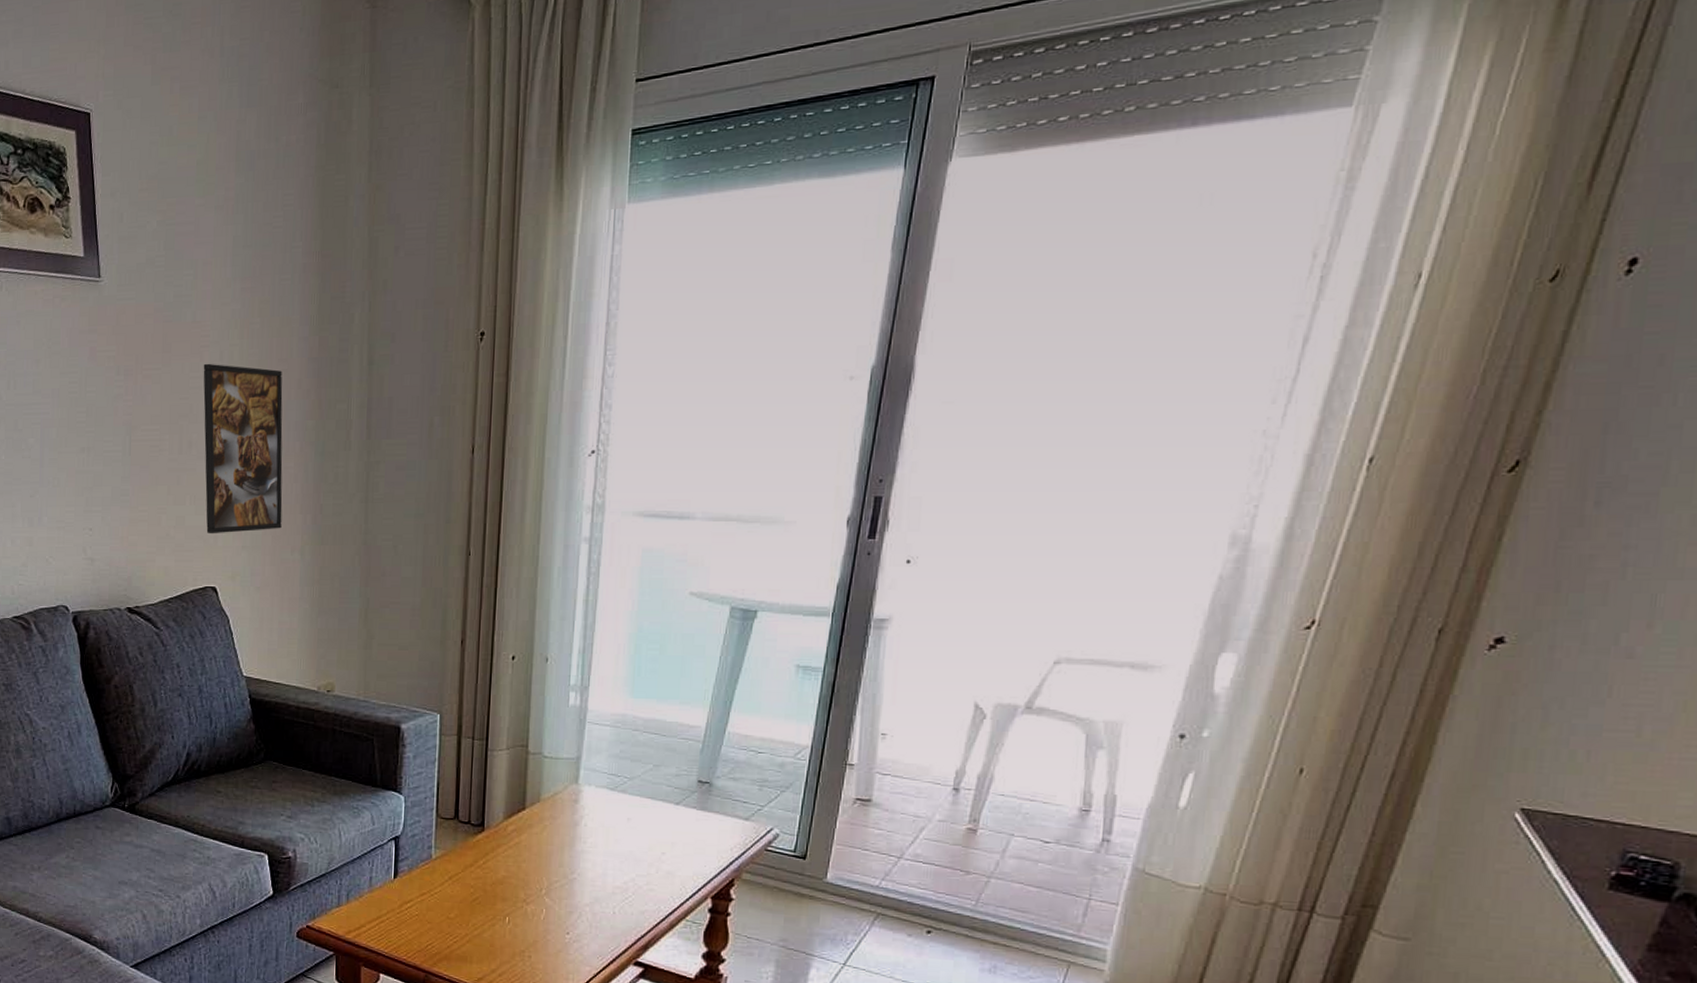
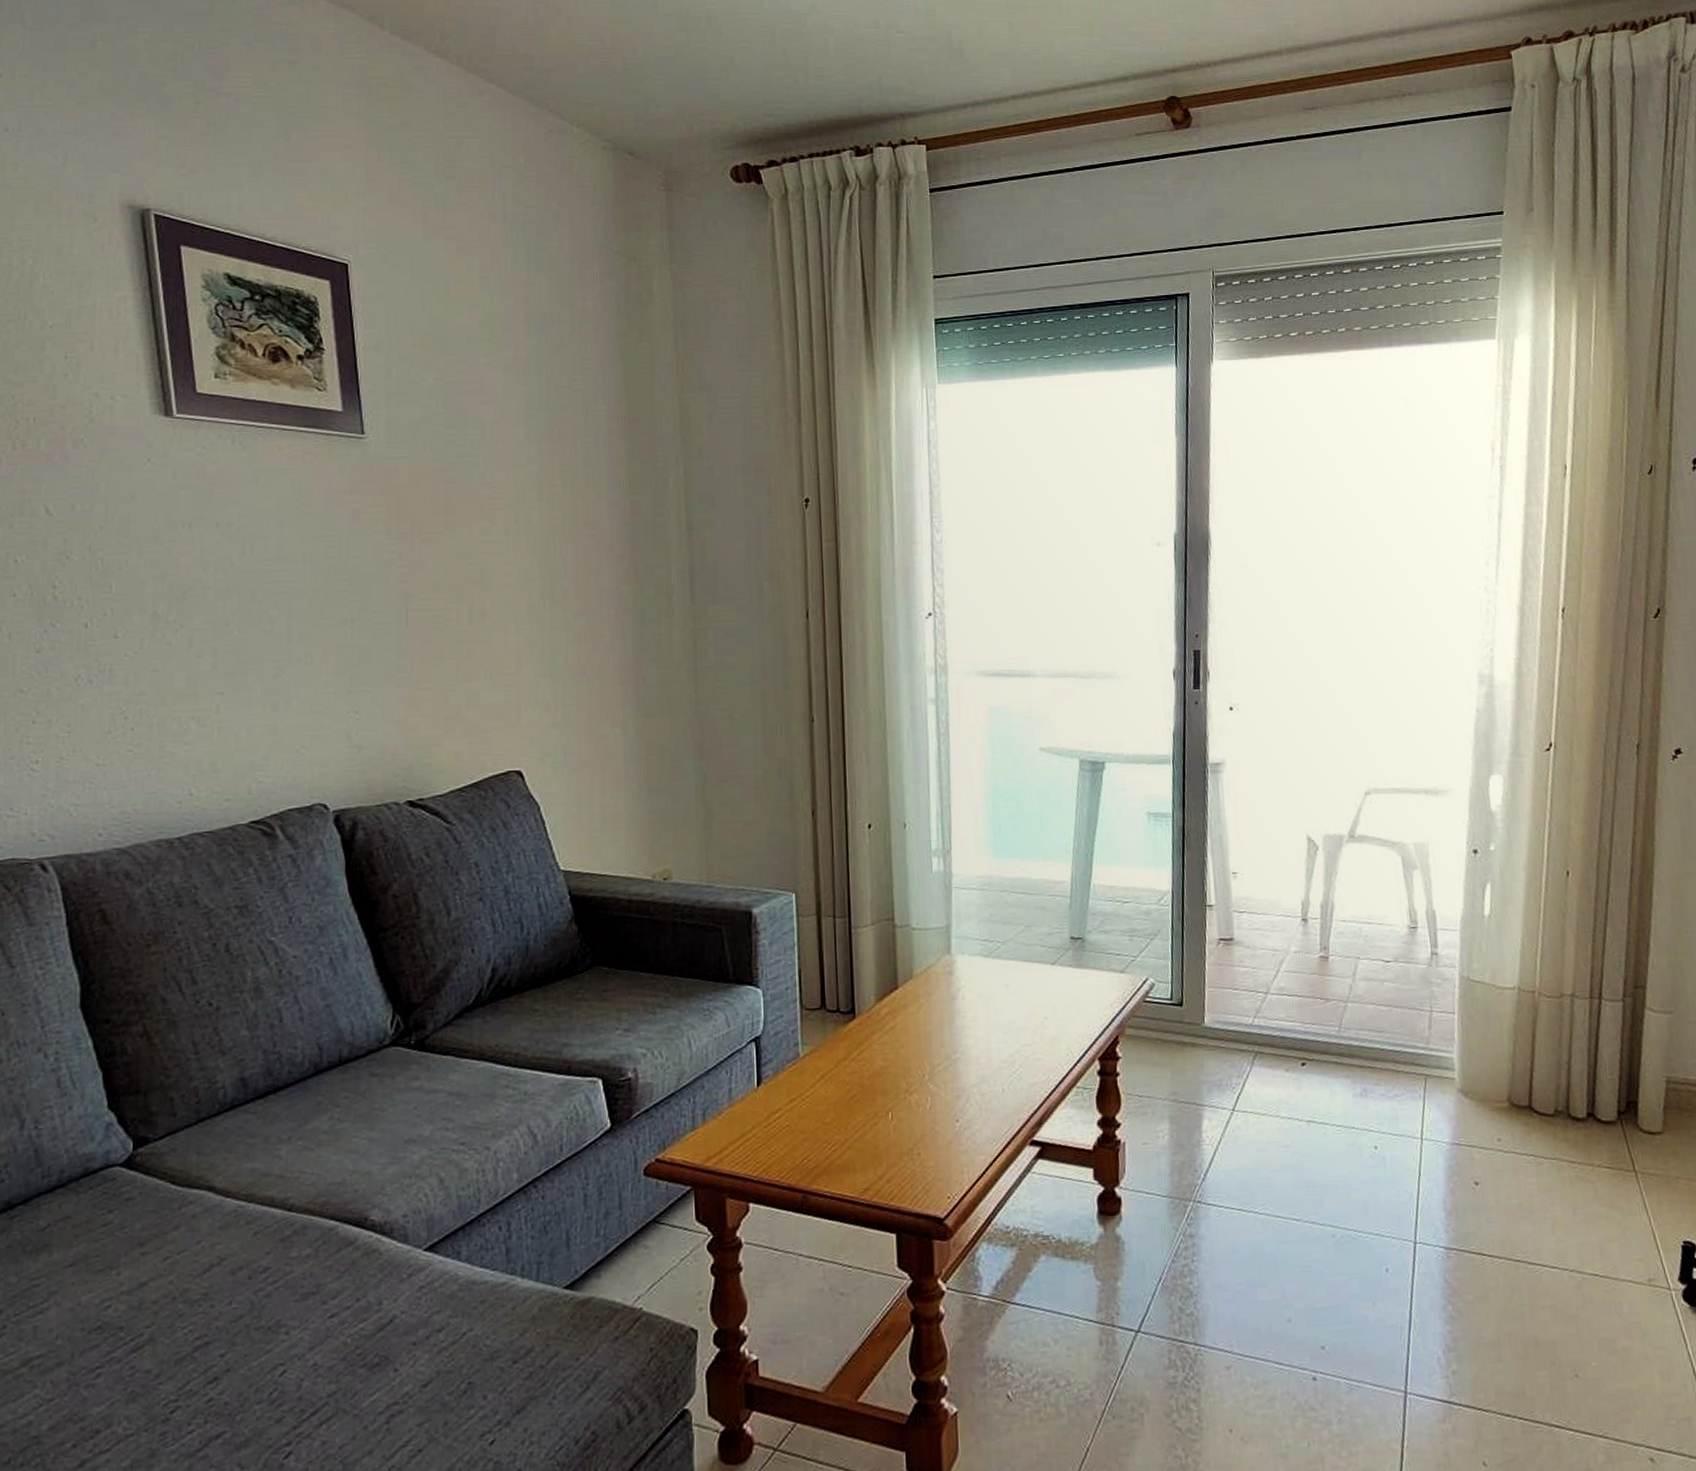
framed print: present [203,363,283,534] -> none [496,527,599,712]

